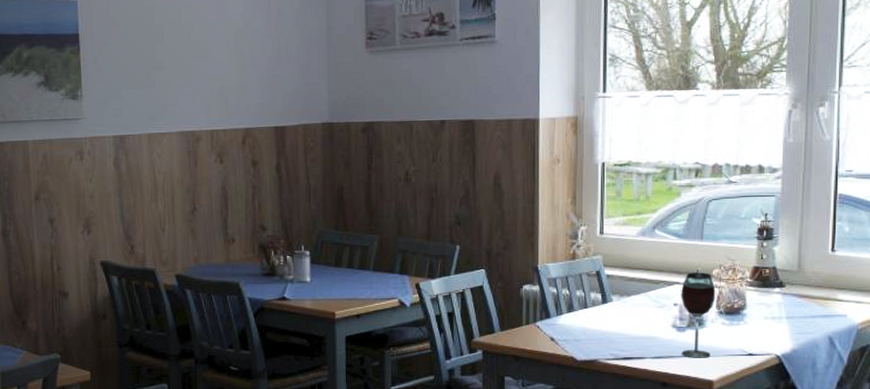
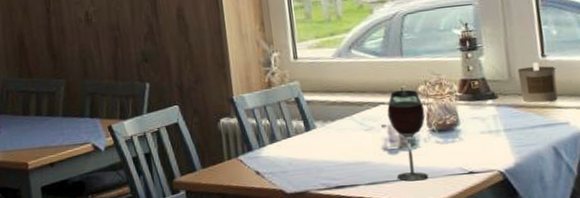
candle: none [807,256,842,294] -> present [517,62,558,103]

